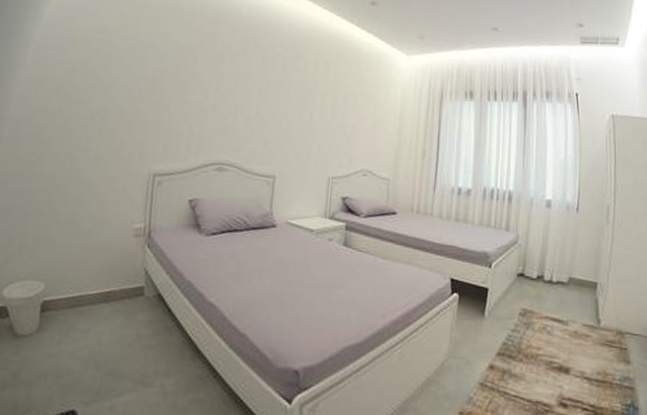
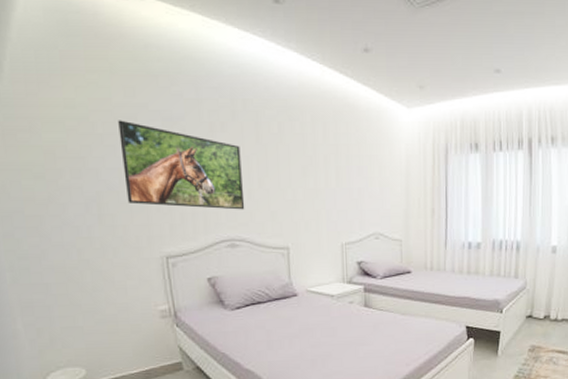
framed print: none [130,46,245,136] -> present [118,120,245,210]

